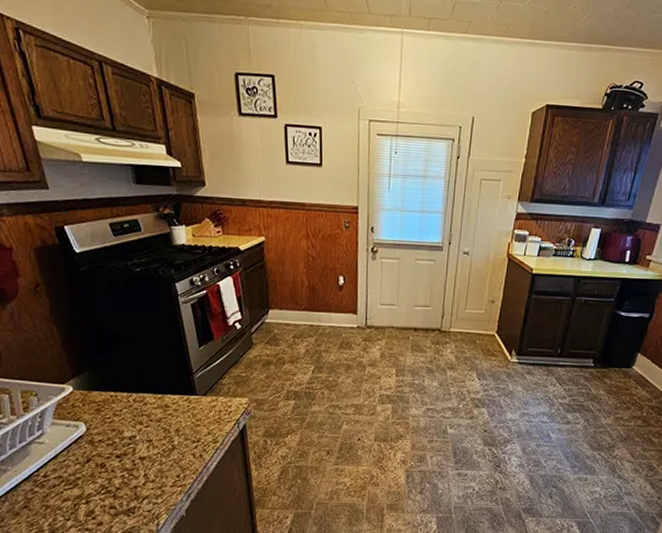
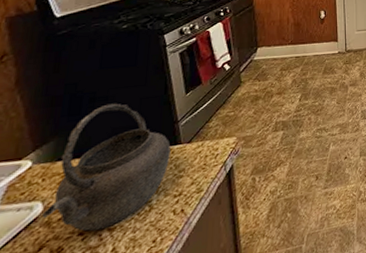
kettle: none [87,346,188,457] -> present [42,103,171,232]

